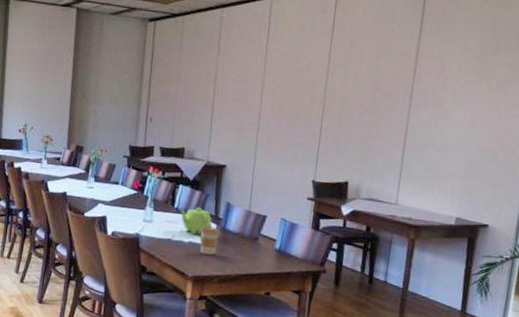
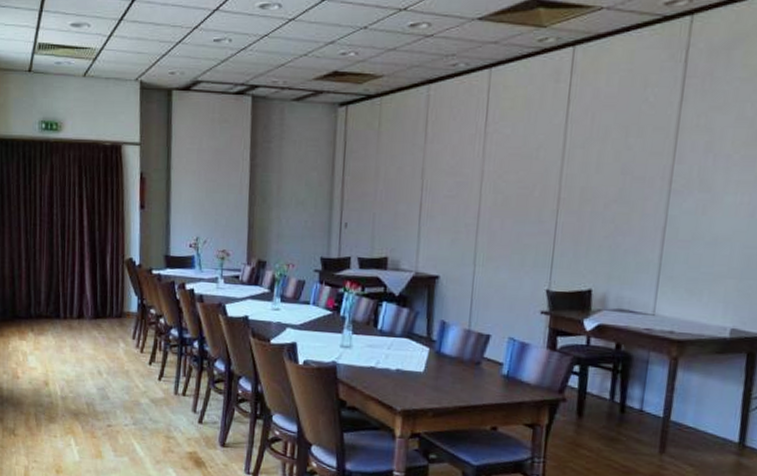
teapot: present [179,207,212,235] -> none [383,327,424,361]
coffee cup: present [200,226,220,255] -> none [409,350,434,385]

